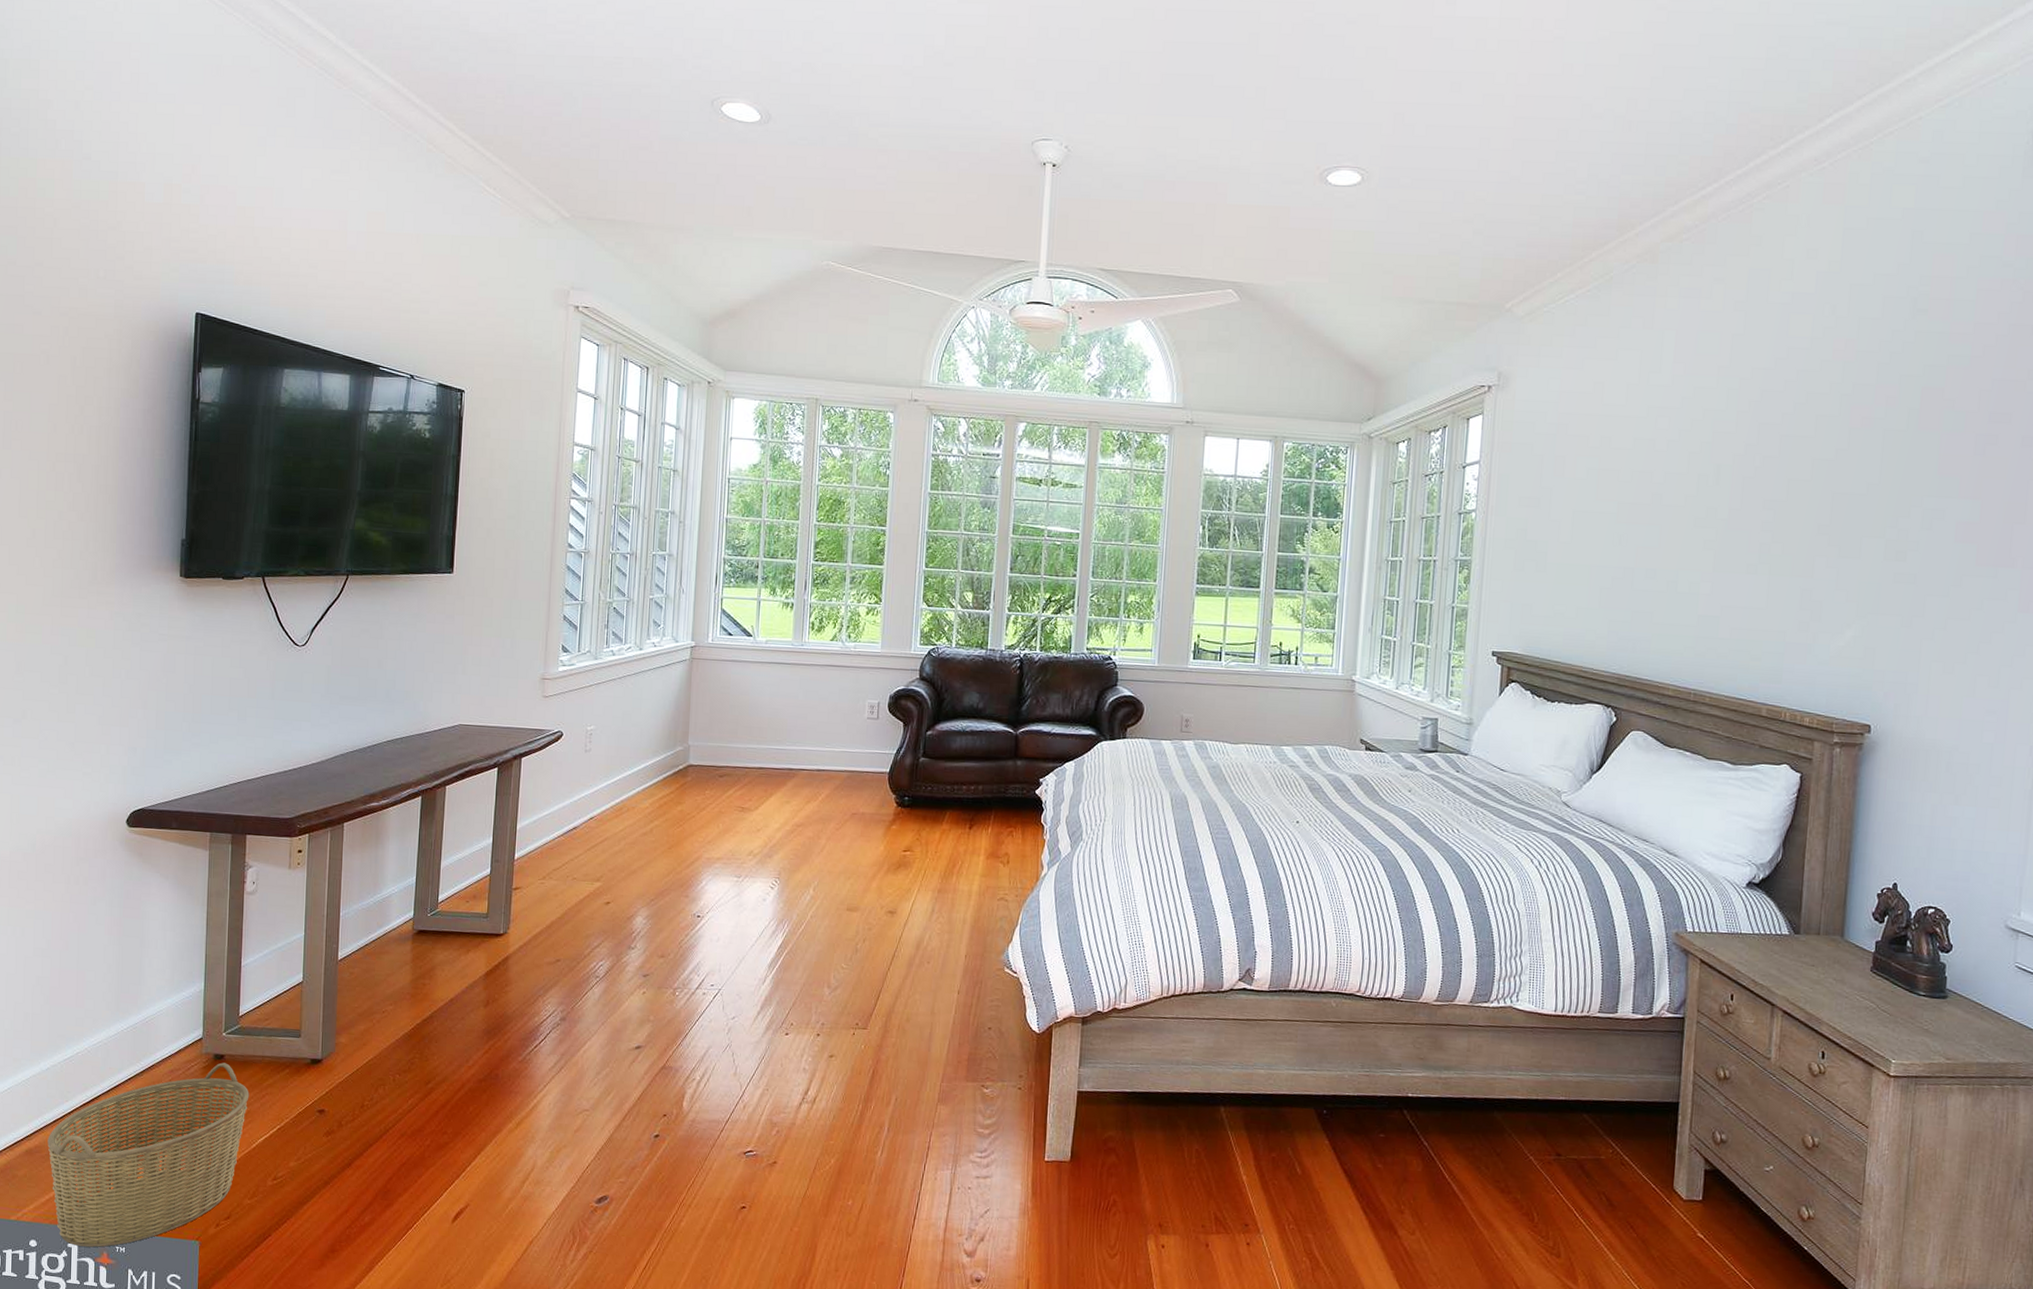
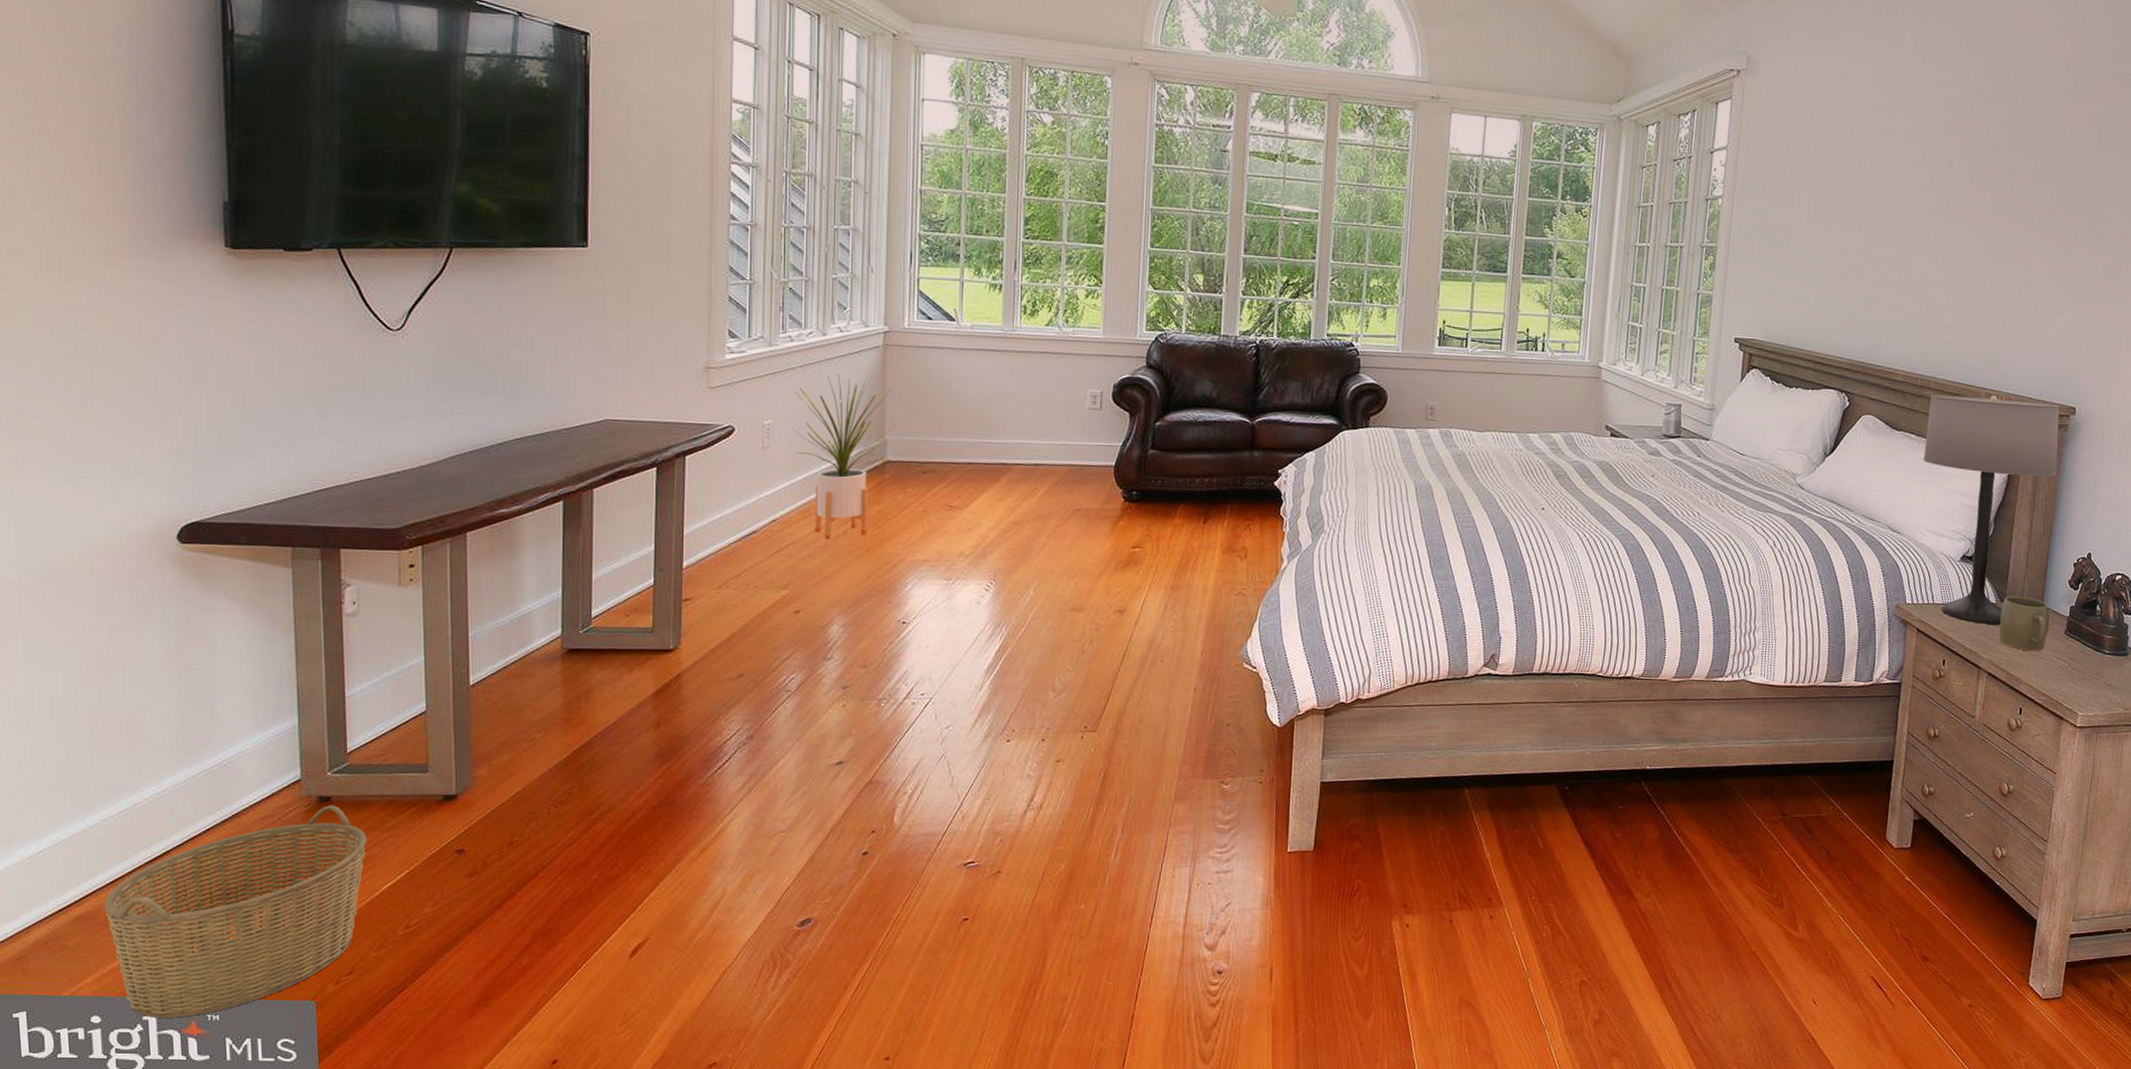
house plant: none [610,685,698,837] -> present [792,374,895,540]
table lamp: none [1700,710,1853,958] -> present [1923,394,2060,625]
mug: none [1794,927,1852,990] -> present [1999,596,2050,652]

